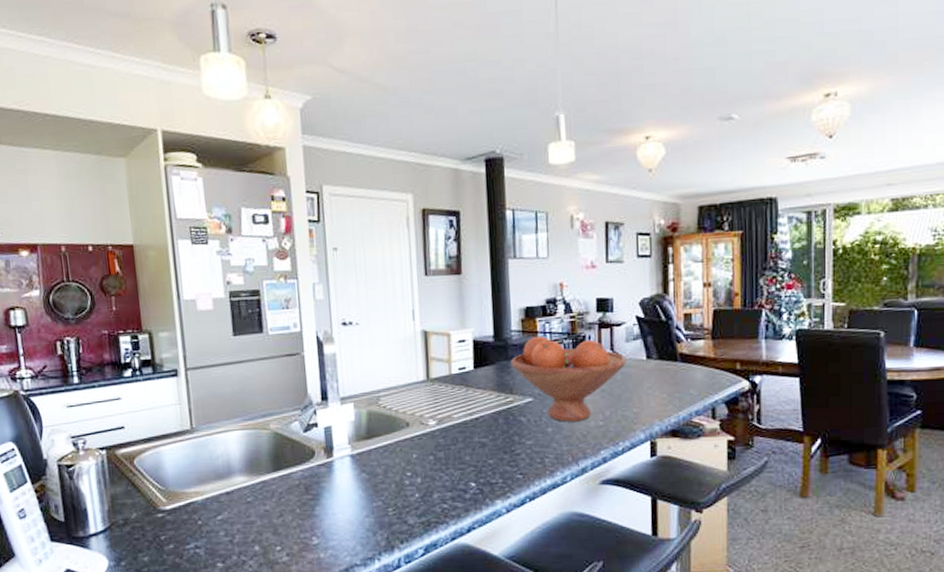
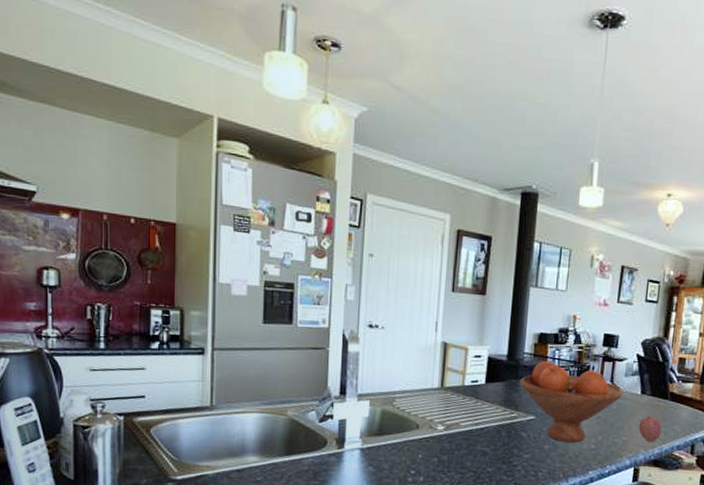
fruit: none [648,381,676,411] -> present [638,415,662,442]

